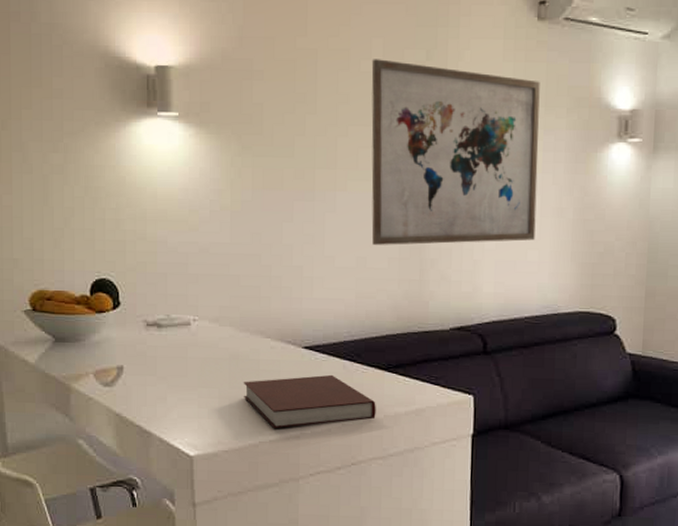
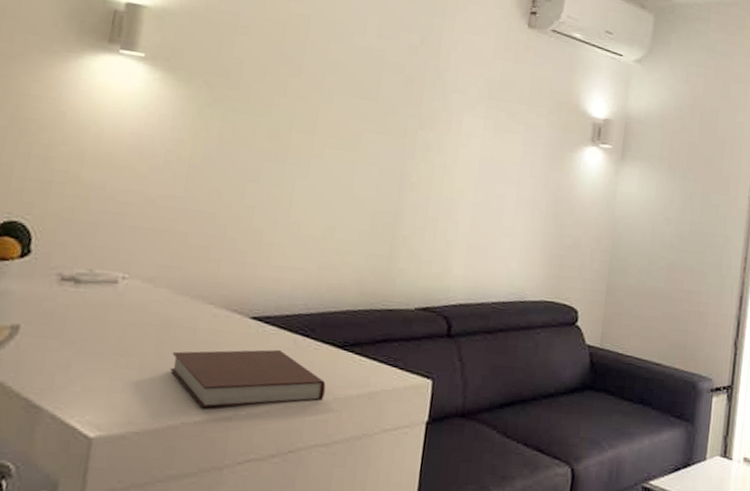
wall art: present [371,59,540,245] -> none [343,35,526,228]

